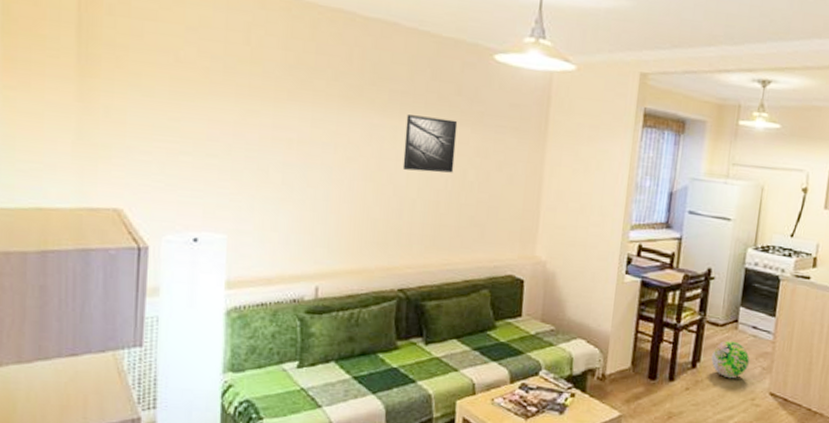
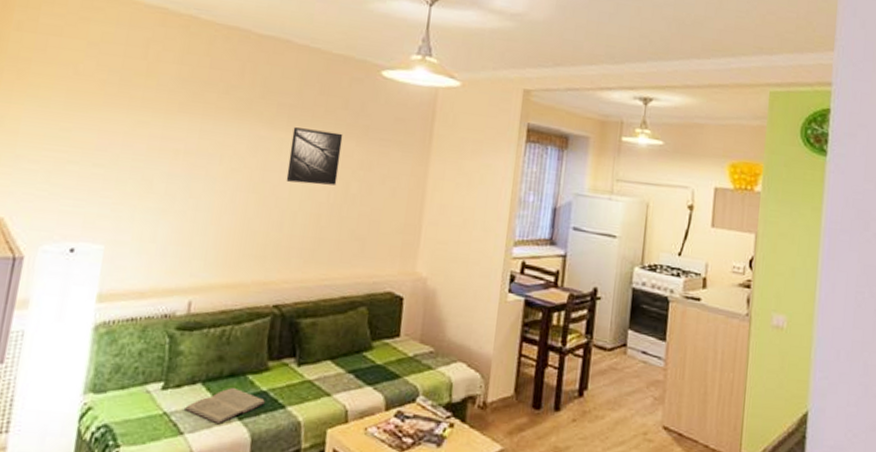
book: none [321,365,397,398] -> present [185,388,266,425]
decorative ball: present [711,340,750,379] -> none [599,366,641,410]

